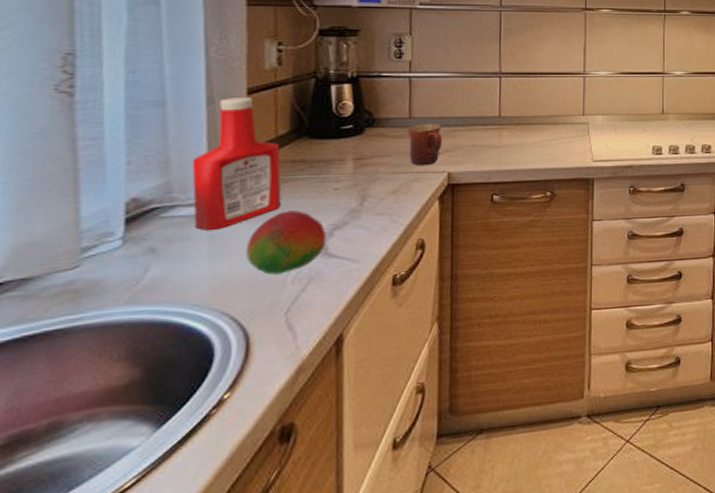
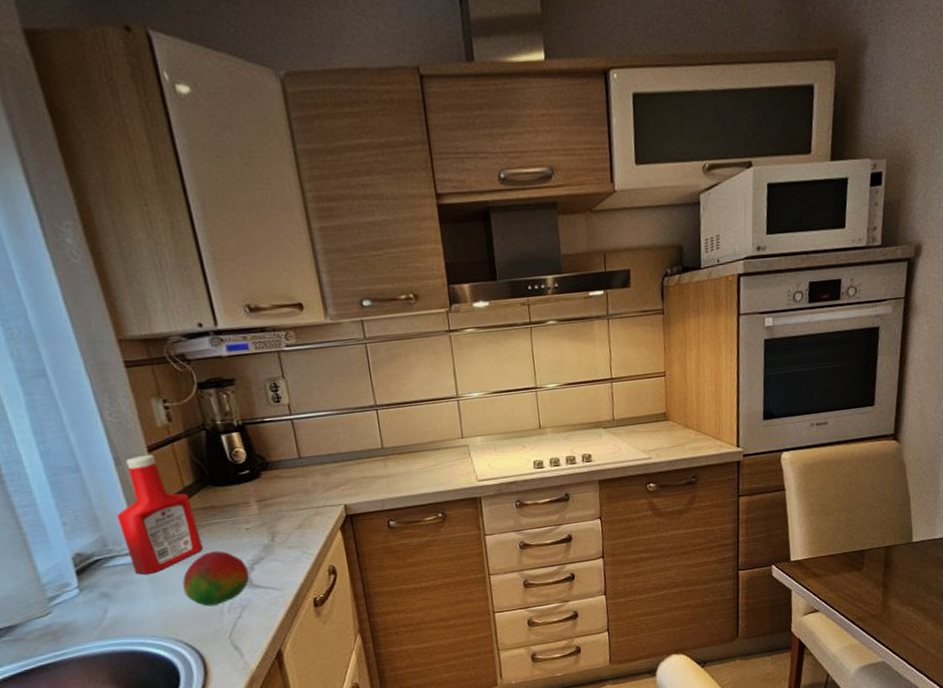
mug: present [406,123,443,166] -> none [298,461,334,502]

